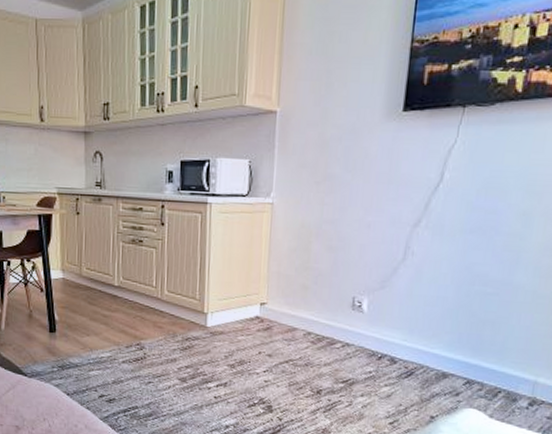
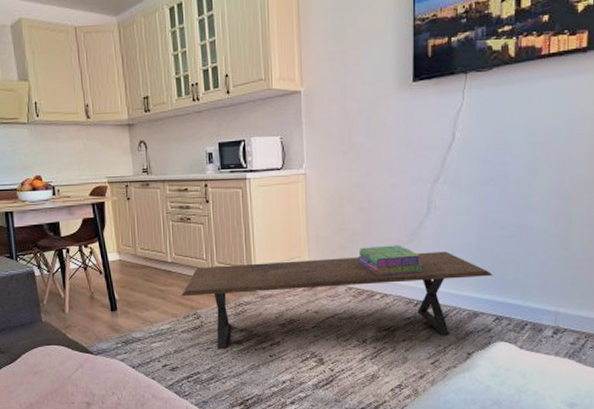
coffee table: none [126,294,469,394] -> present [182,251,493,350]
stack of books: none [320,290,393,324] -> present [357,245,424,276]

